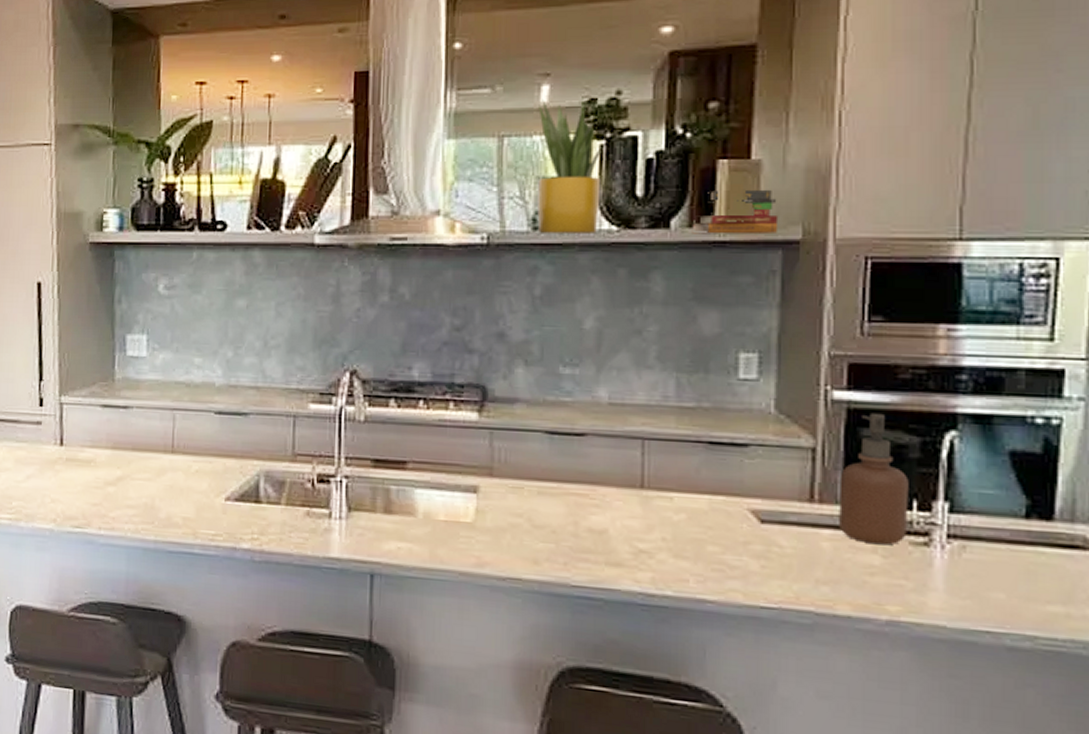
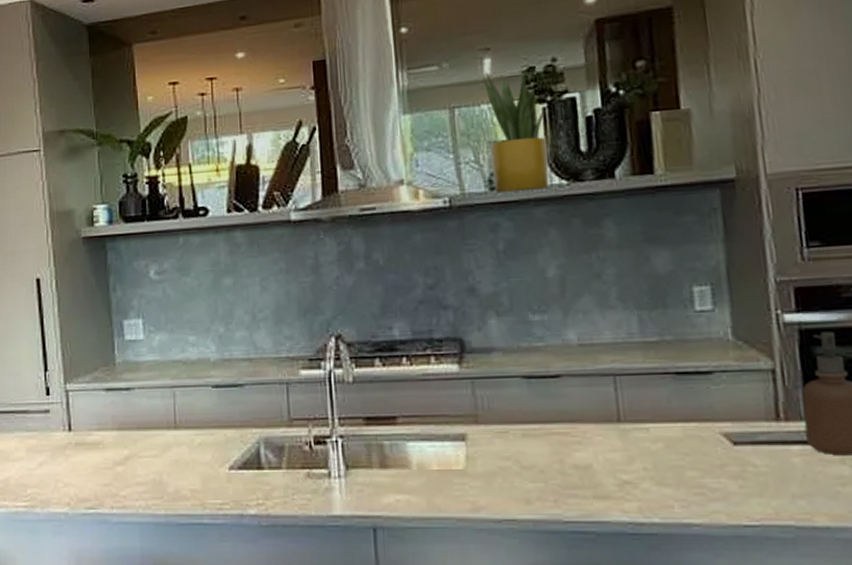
books: present [692,189,779,235] -> none [634,134,714,181]

